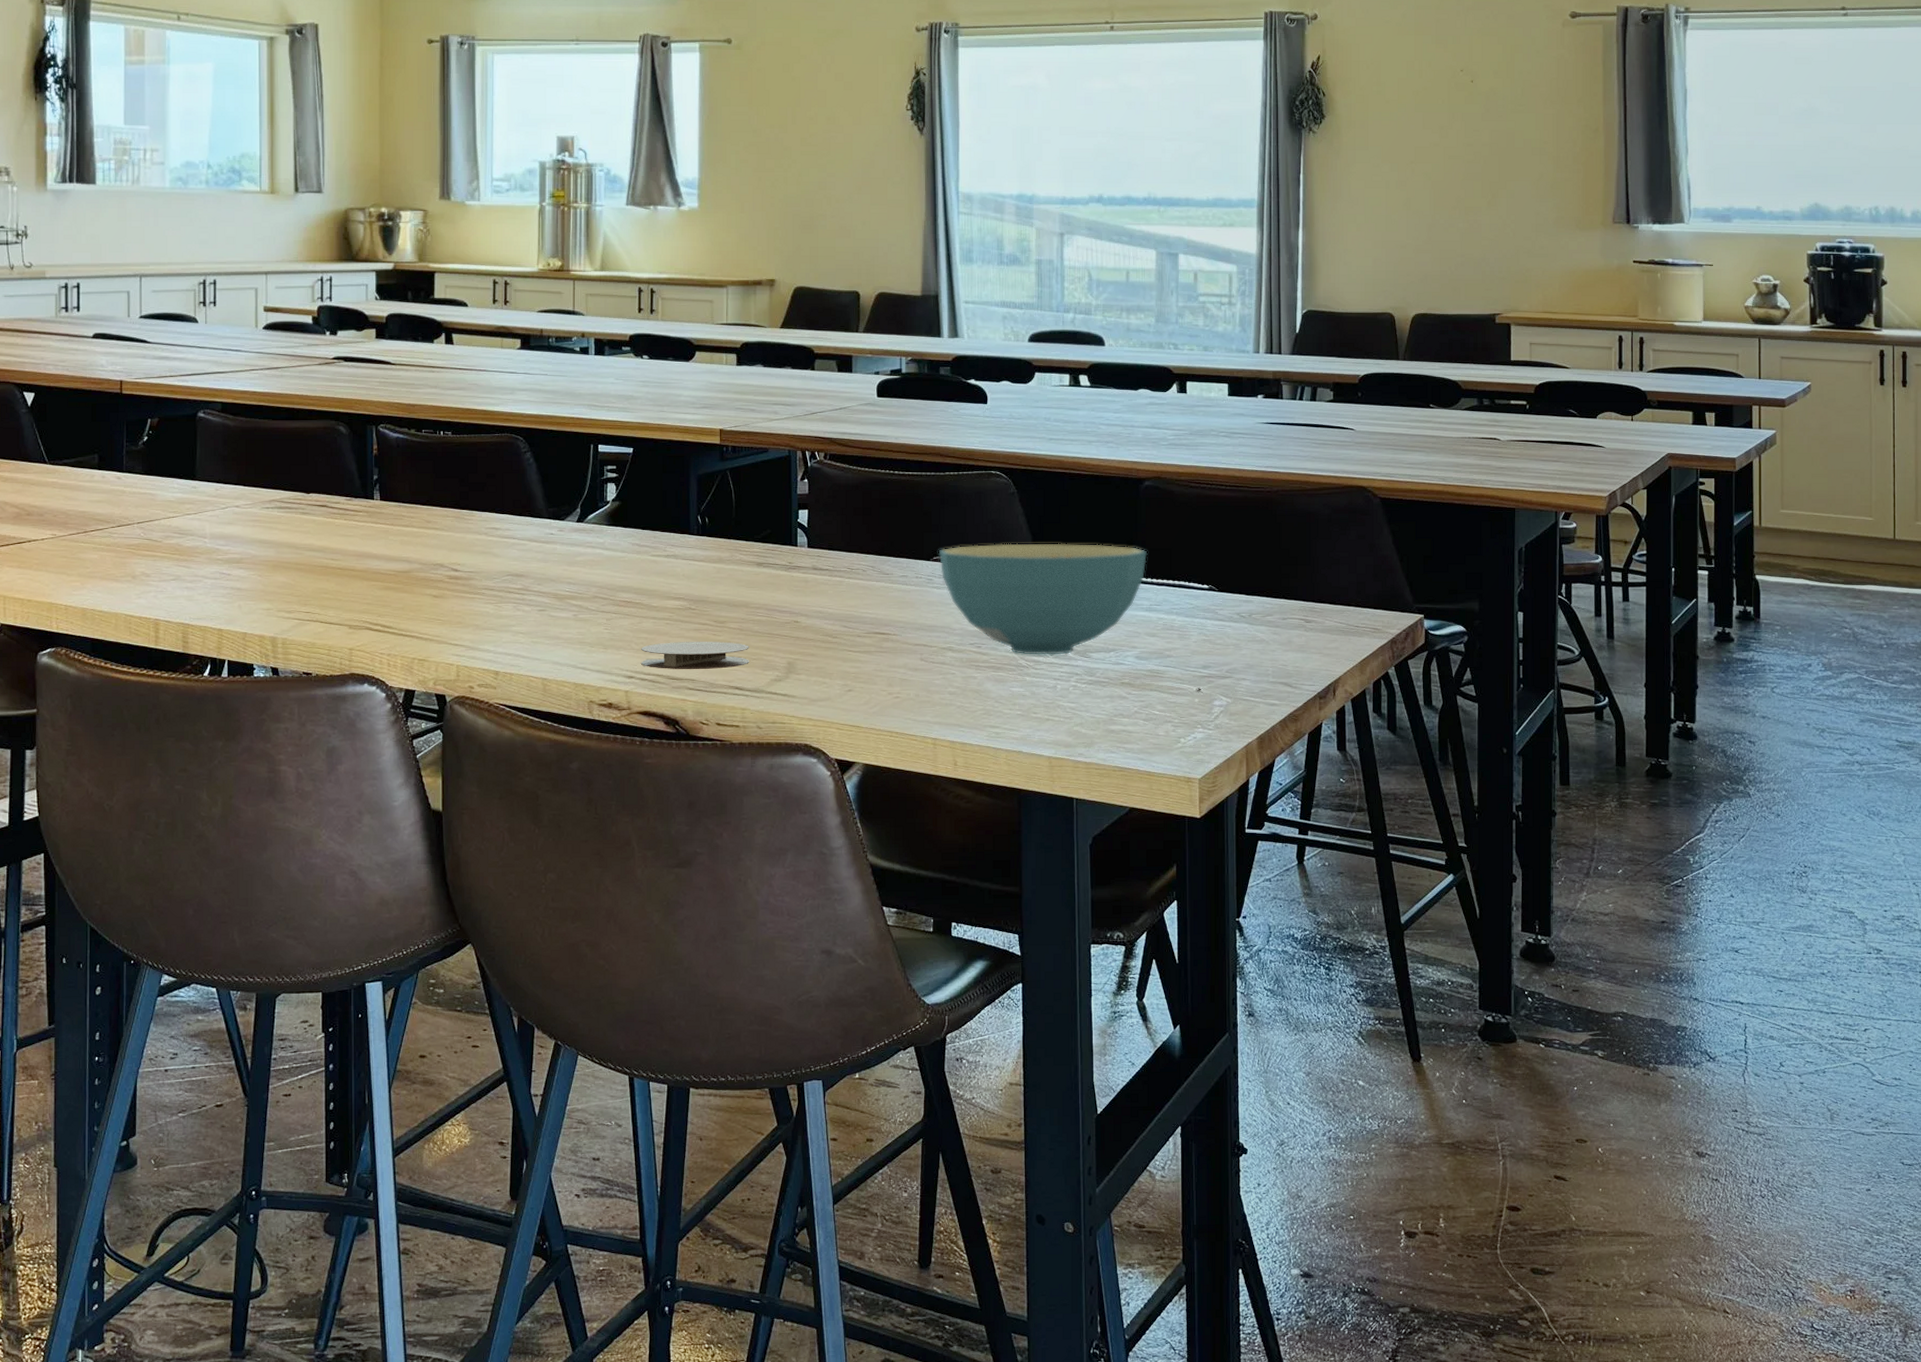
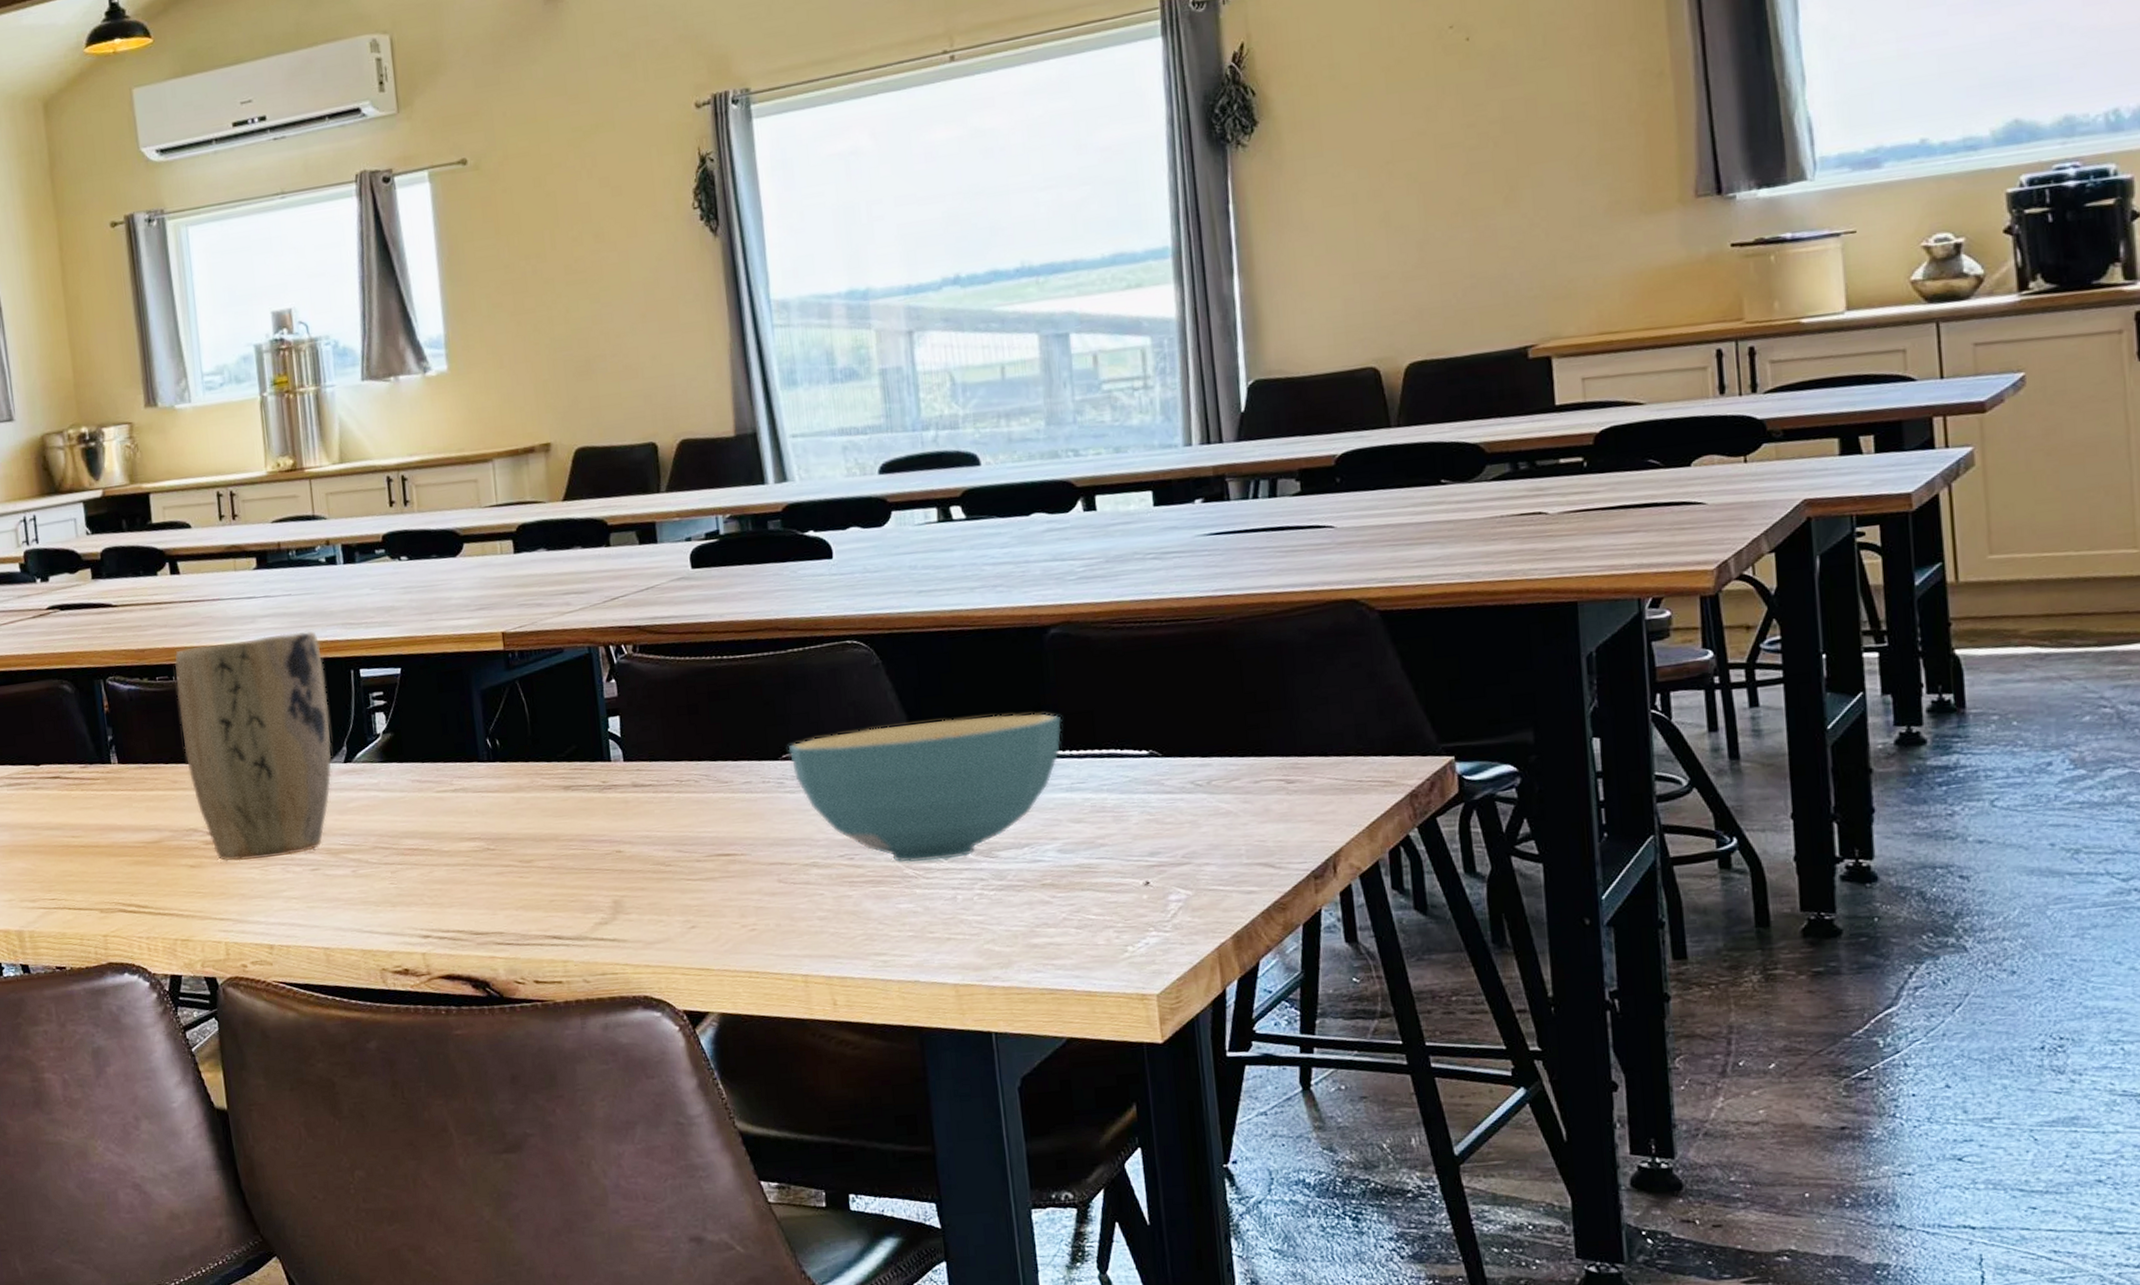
plant pot: none [439,407,568,596] -> present [174,630,332,862]
coaster: present [641,642,749,670] -> none [435,884,567,924]

